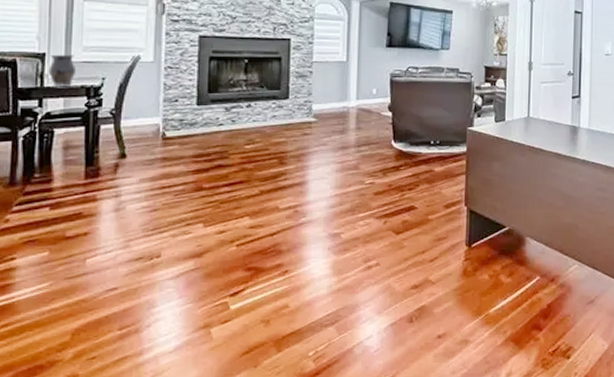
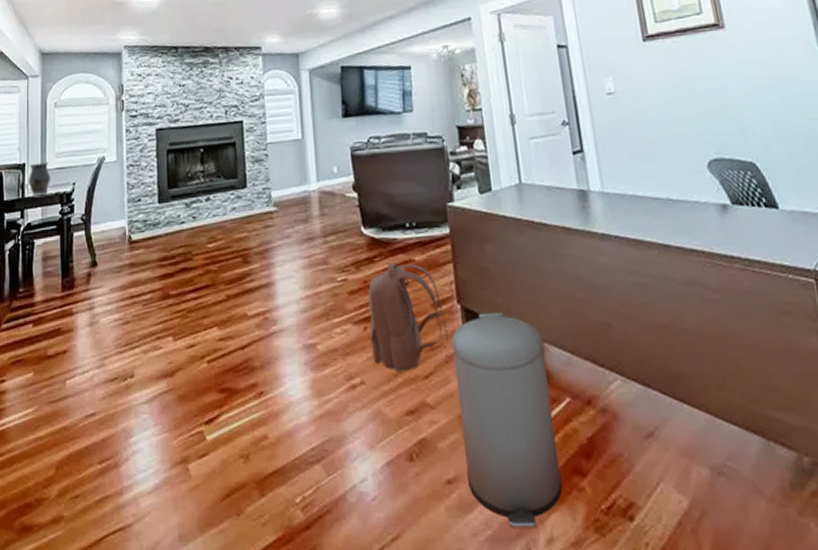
backpack: none [388,171,454,257] -> present [367,262,449,372]
pedal bin: none [453,214,527,368] -> present [451,312,563,529]

